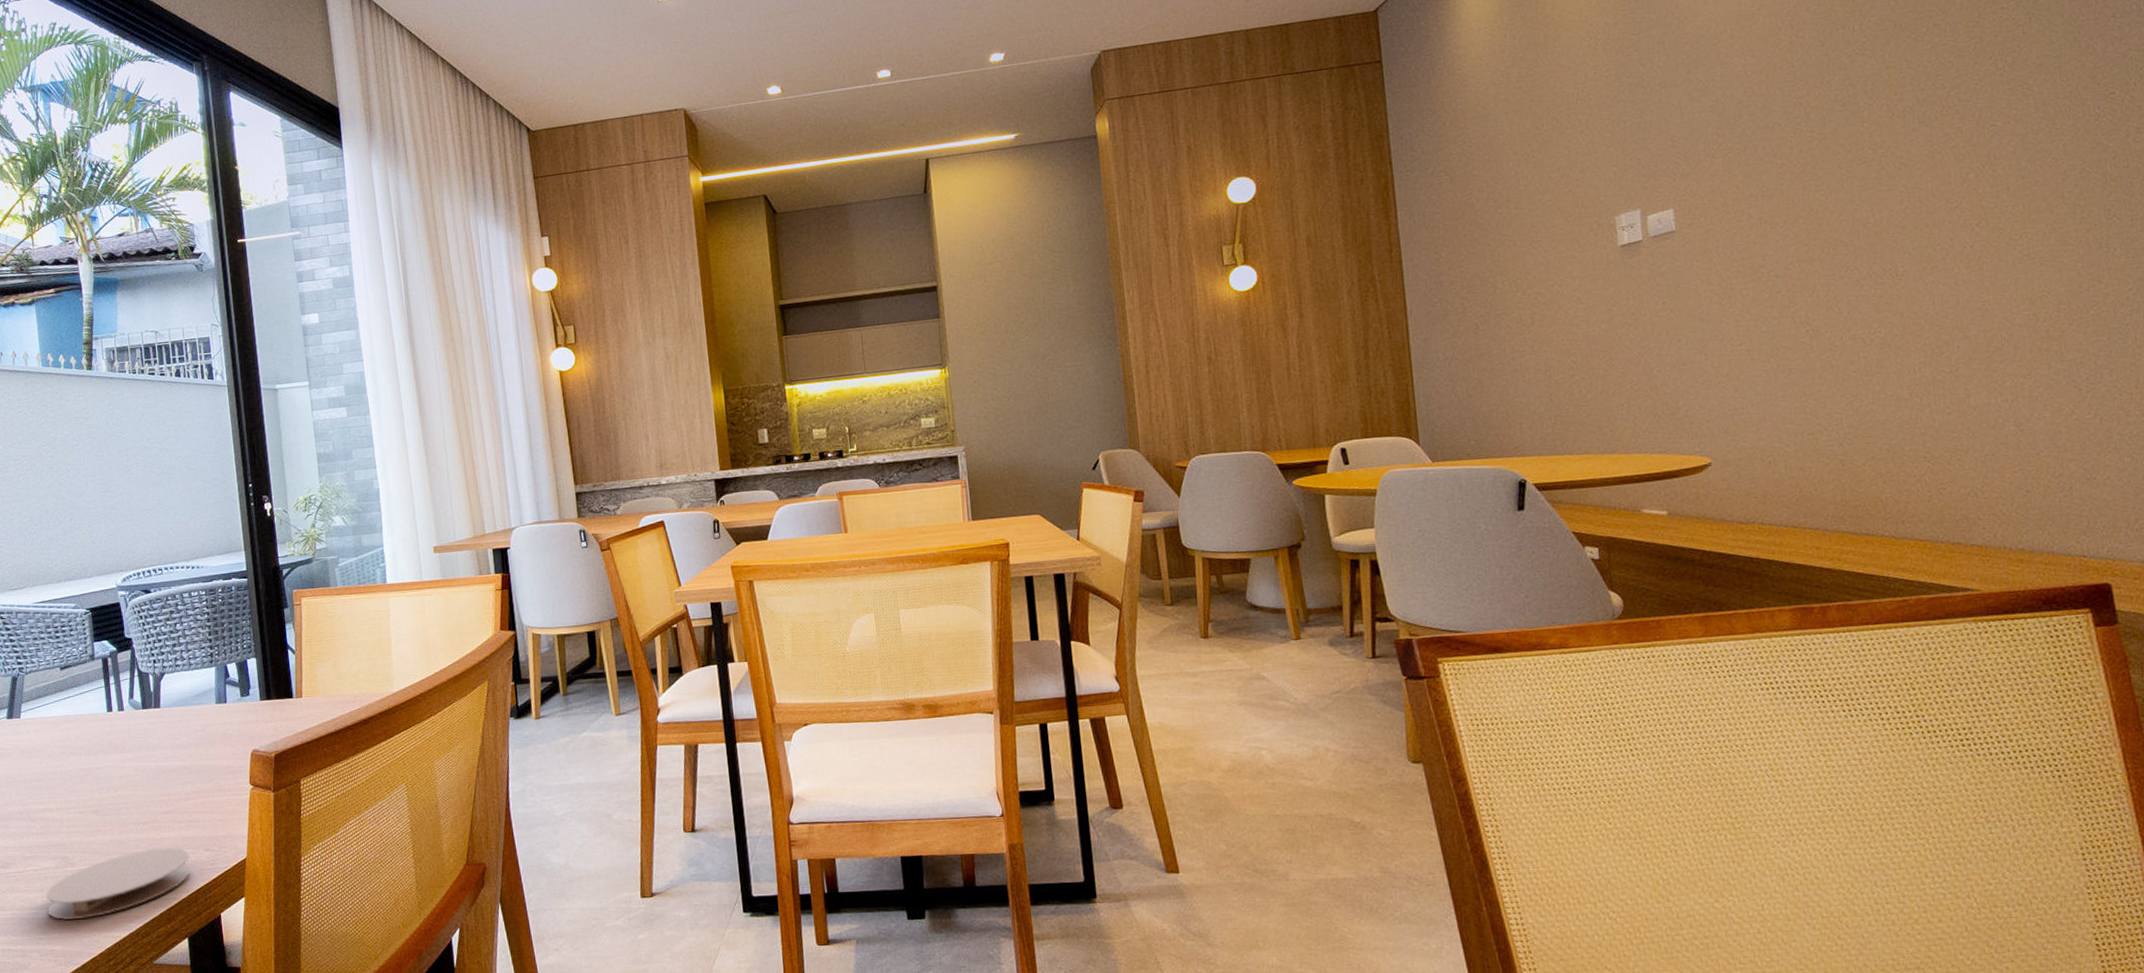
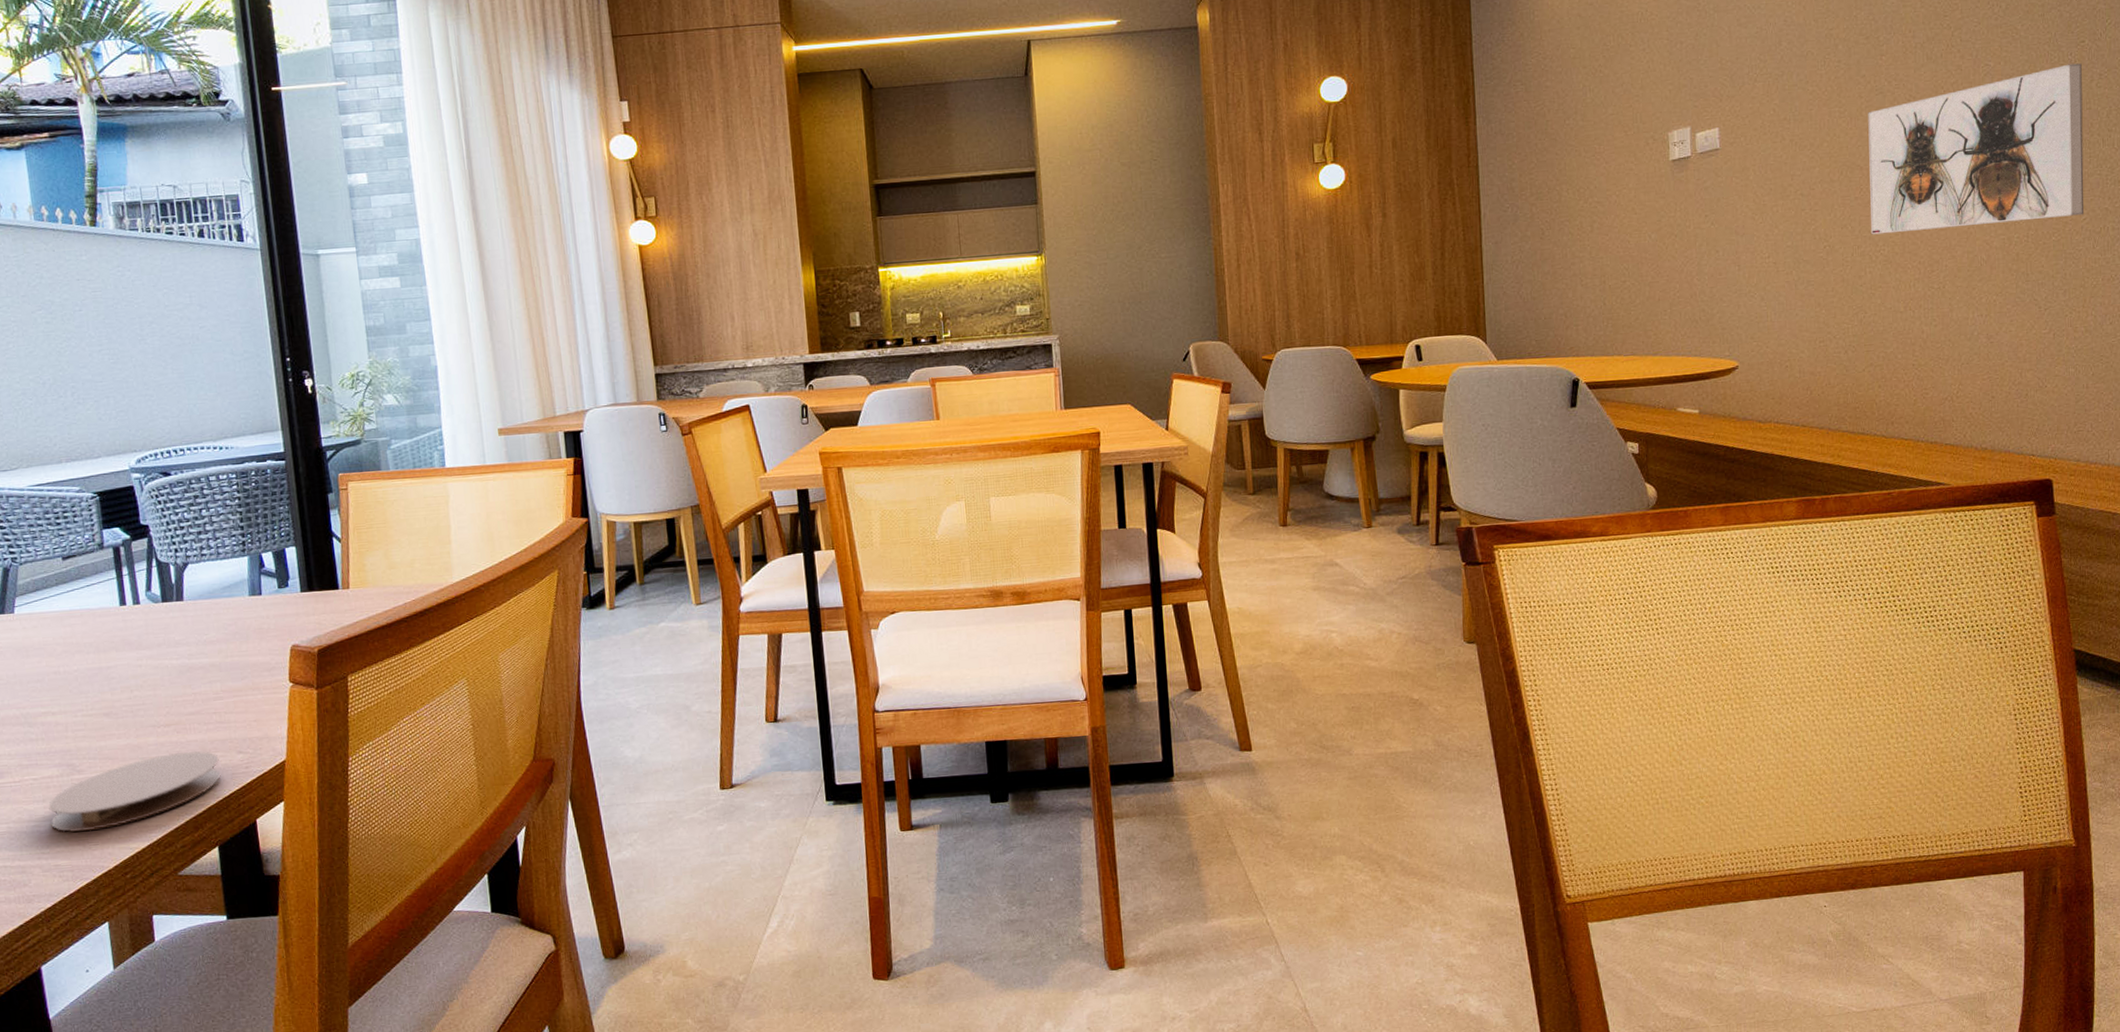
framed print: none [1850,117,2128,316] -> present [1868,63,2084,235]

